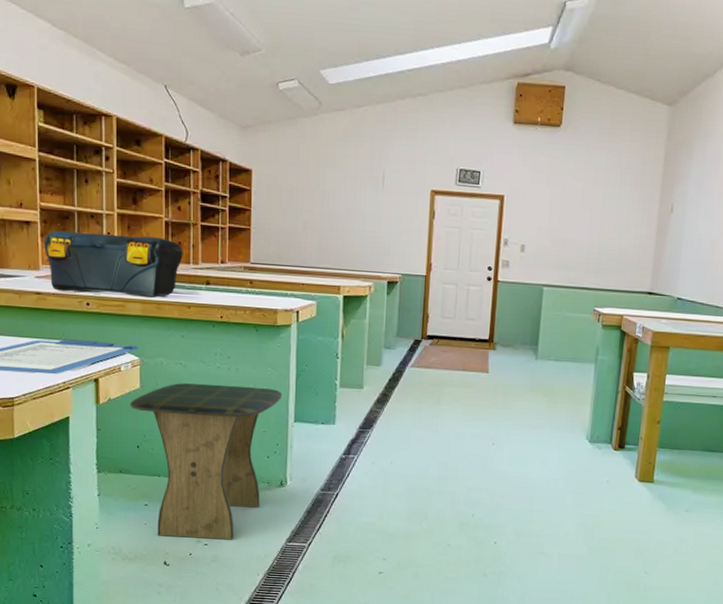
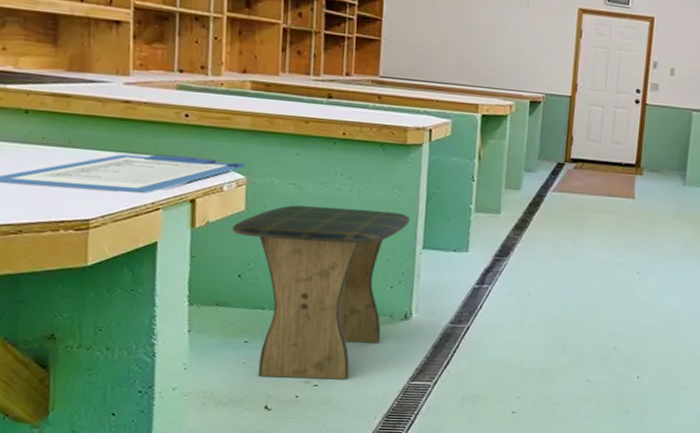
toolbox: present [44,230,183,299] -> none [136,32,303,112]

